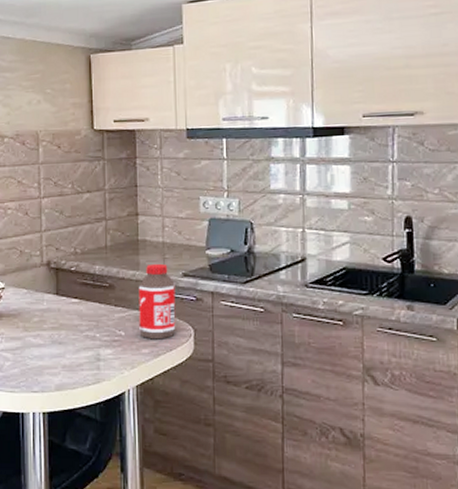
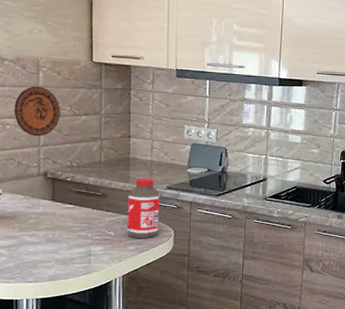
decorative plate: none [15,163,62,221] -> present [14,86,60,137]

